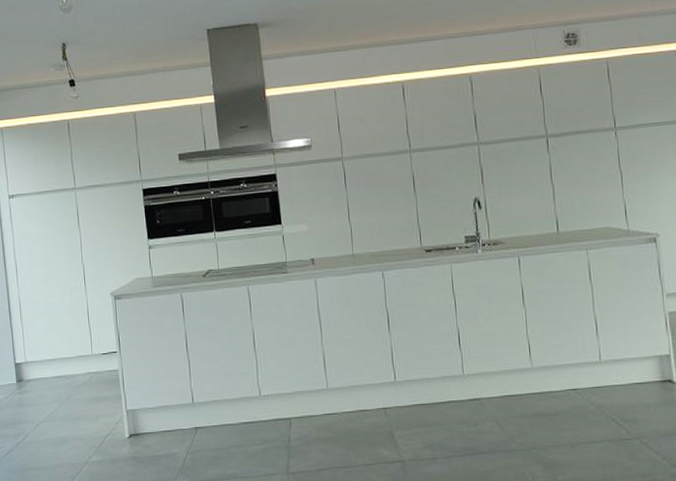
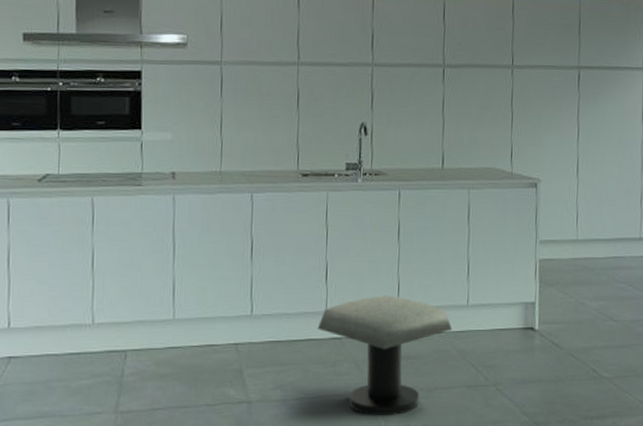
stool: none [456,356,588,472] -> present [317,295,453,416]

